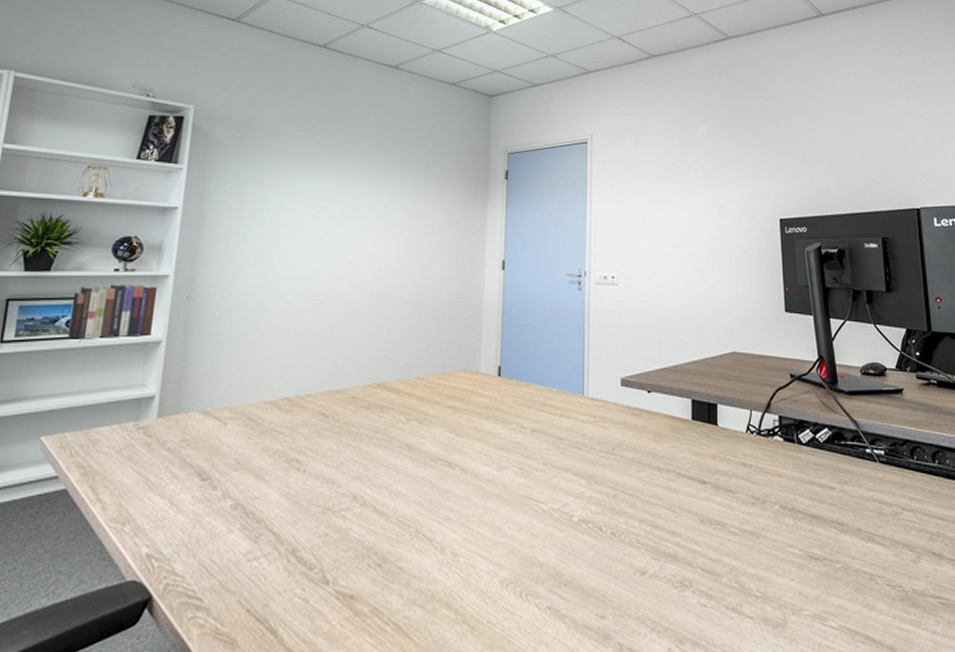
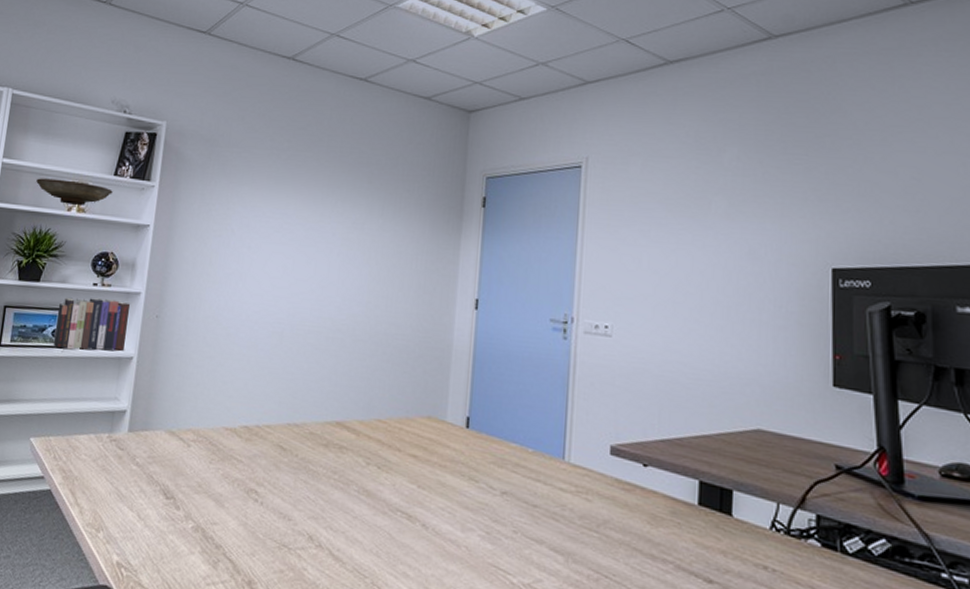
decorative bowl: none [45,163,136,191] -> present [36,178,113,206]

